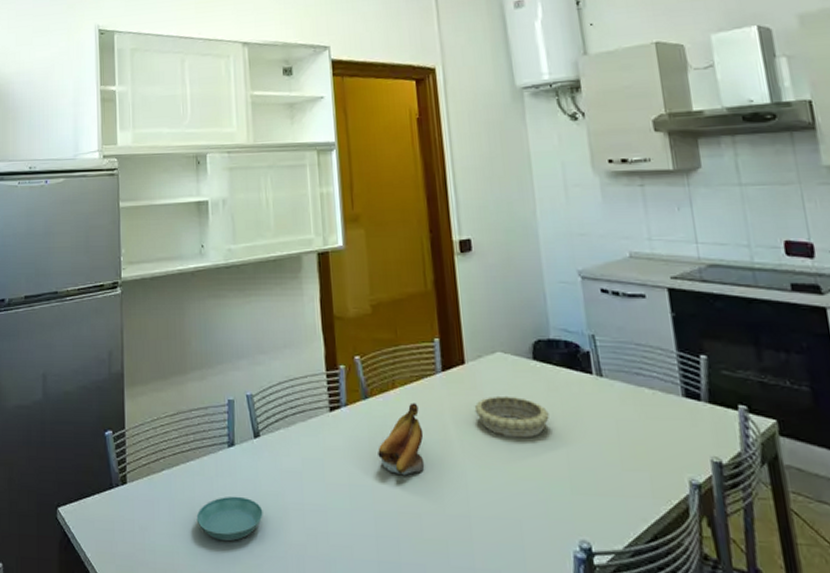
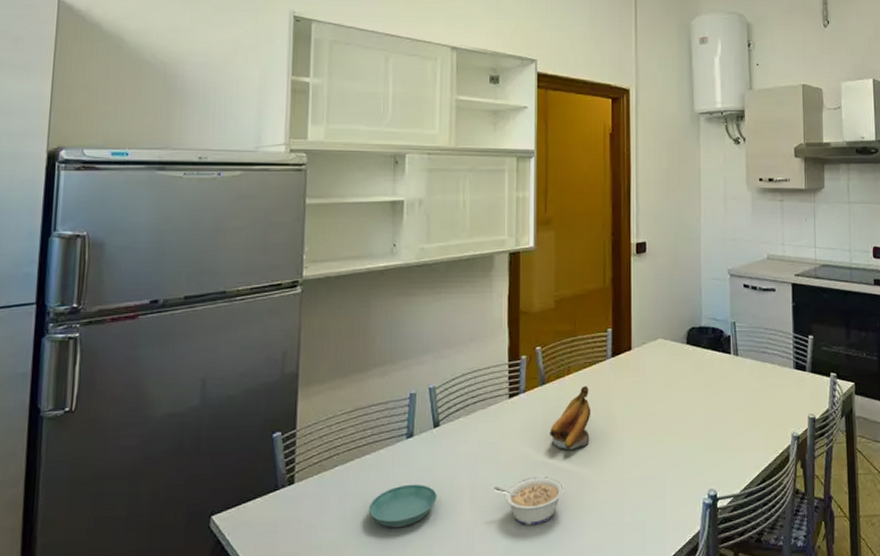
legume: none [321,502,401,557] -> present [494,476,565,525]
decorative bowl: present [474,395,549,438] -> none [636,375,695,411]

